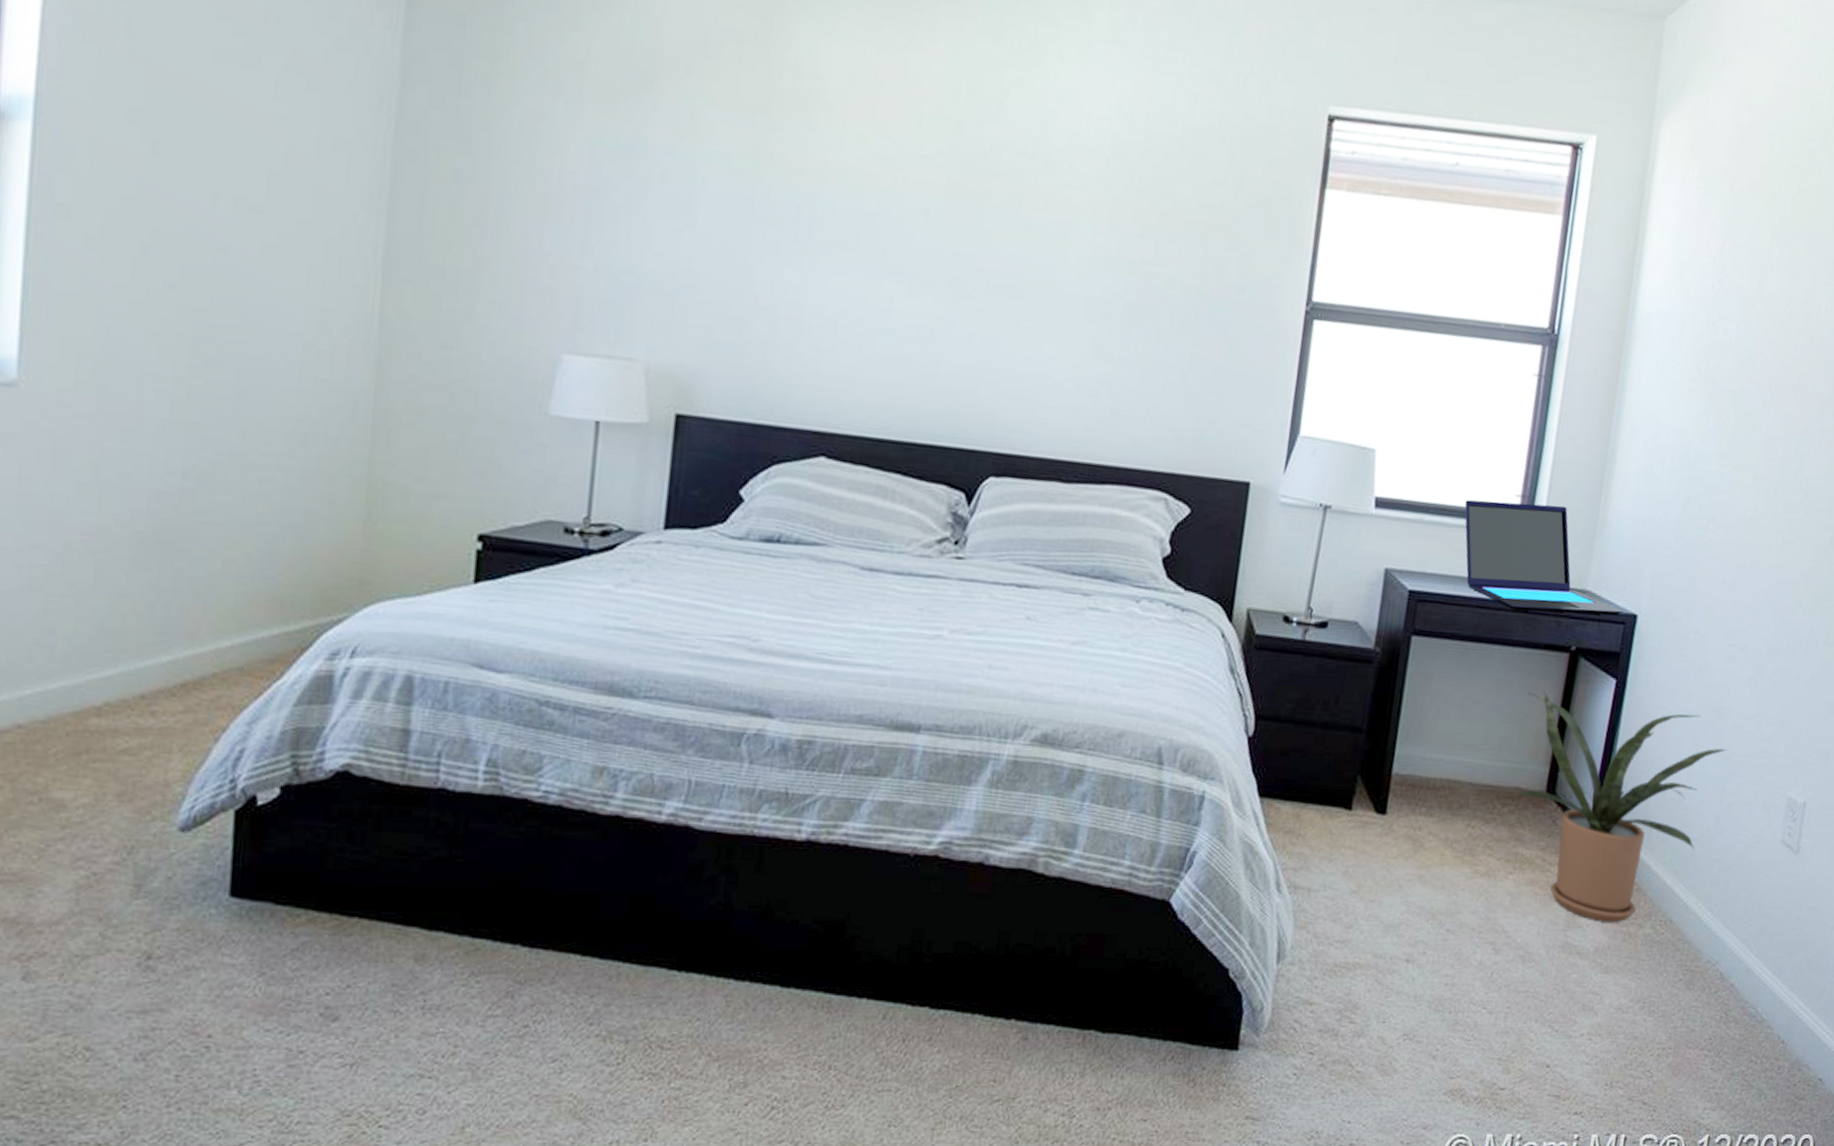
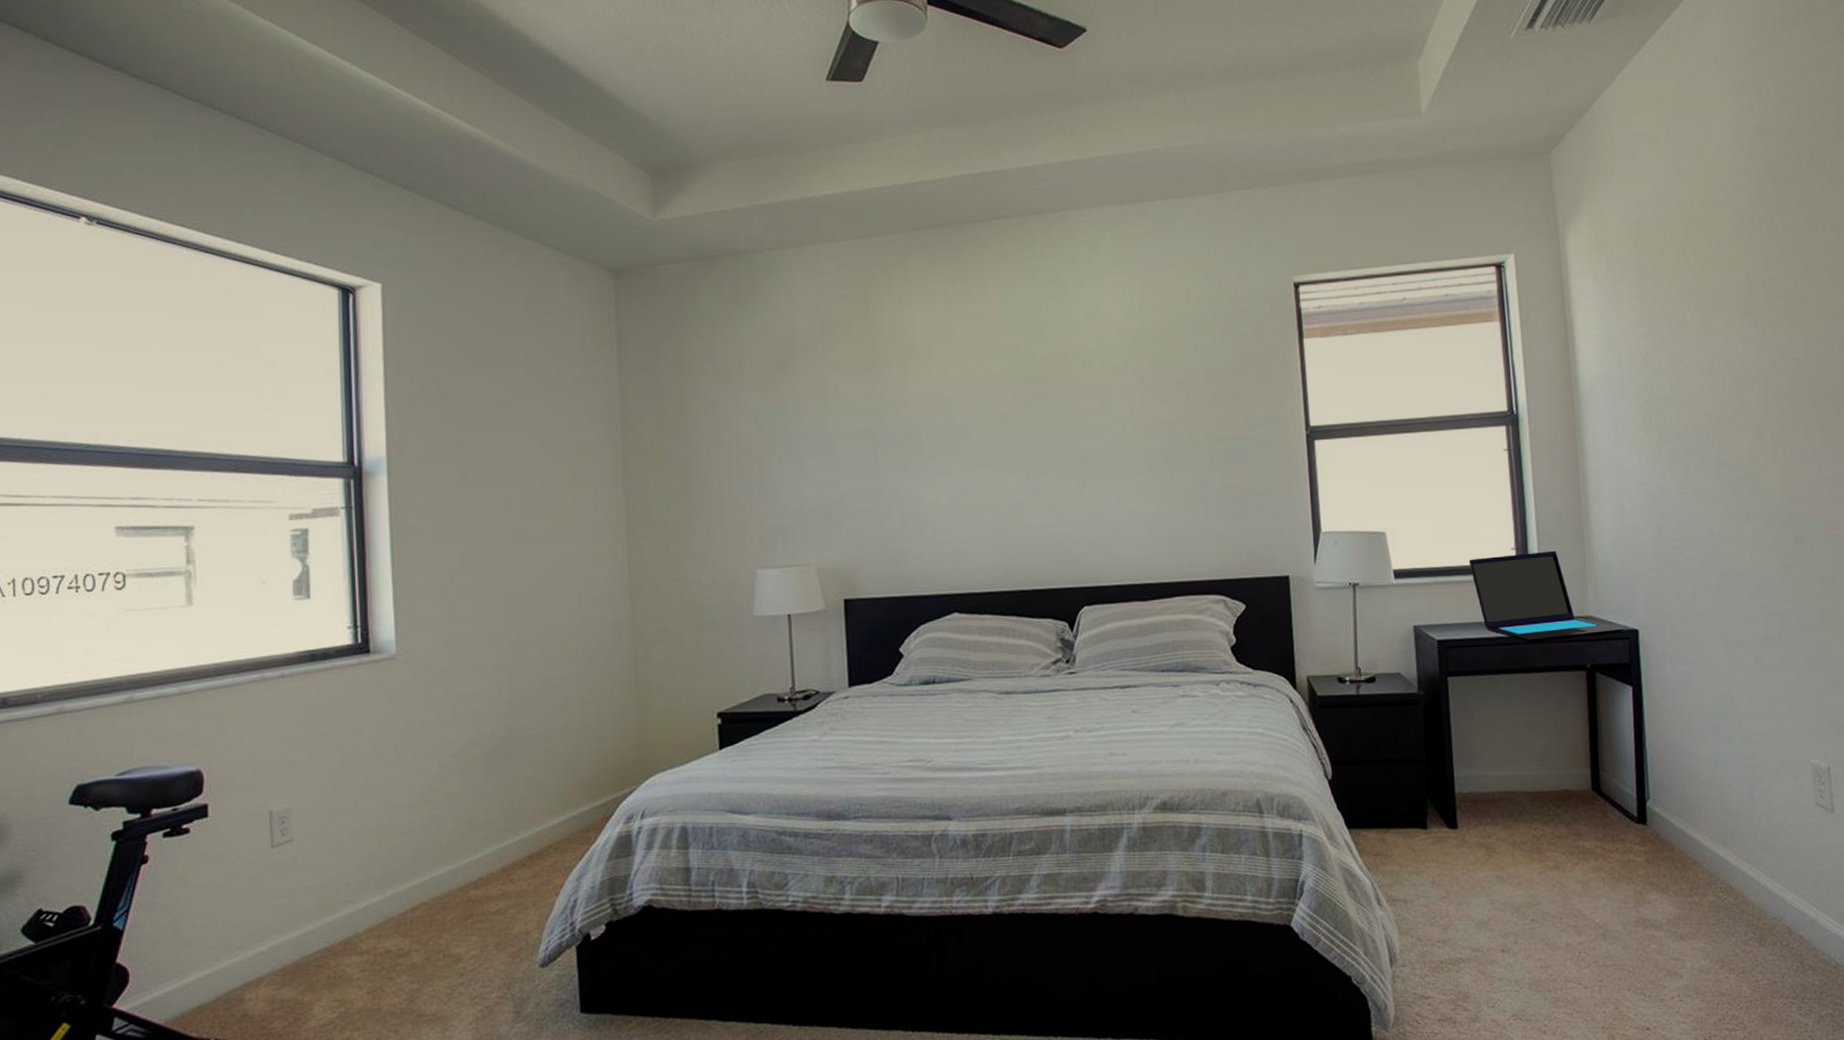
house plant: present [1515,690,1728,923] -> none [1559,705,1746,895]

